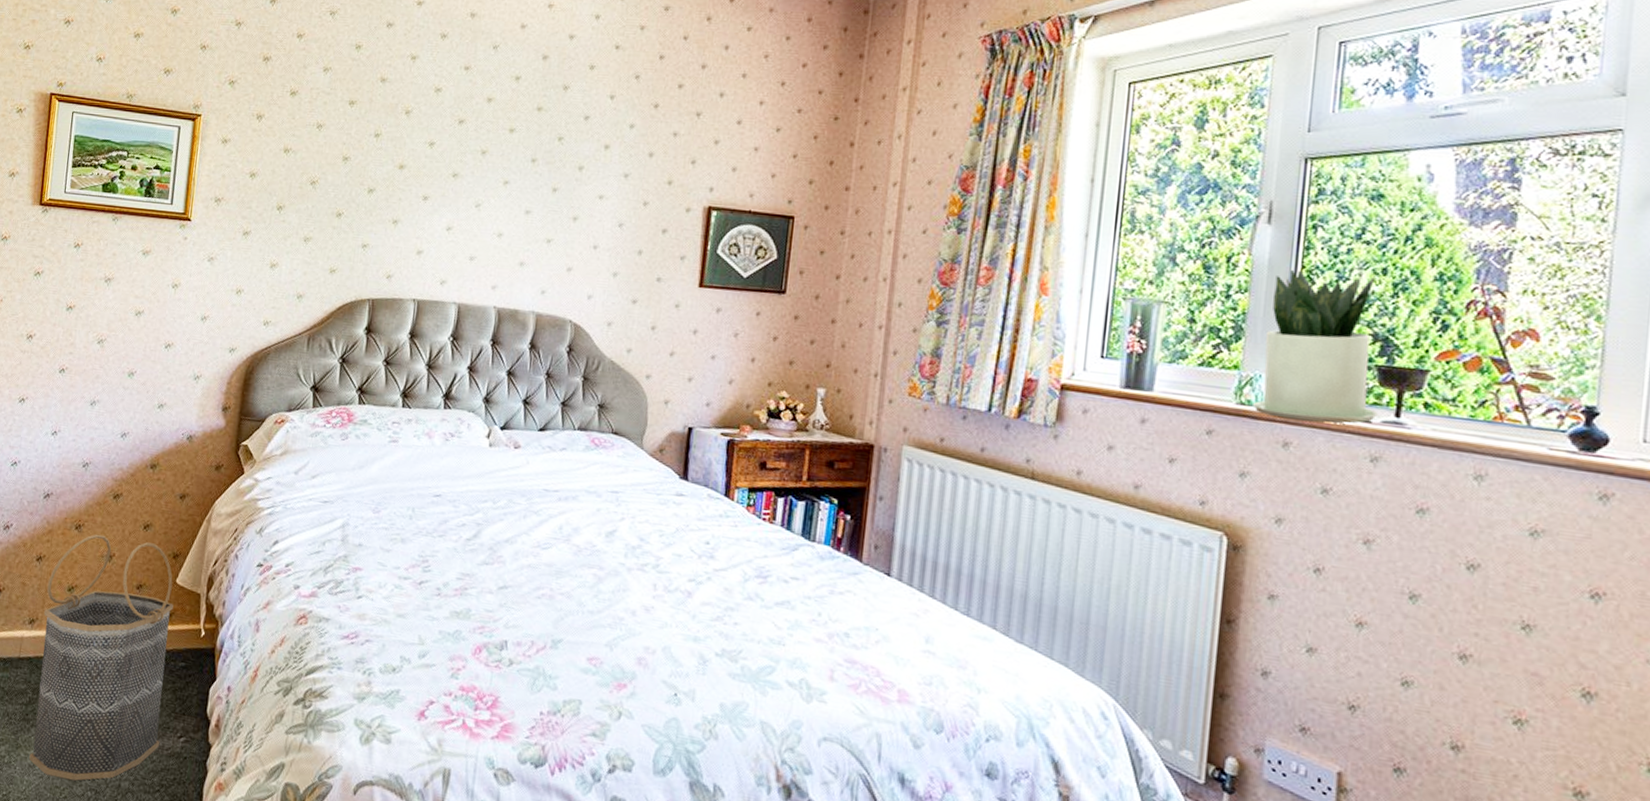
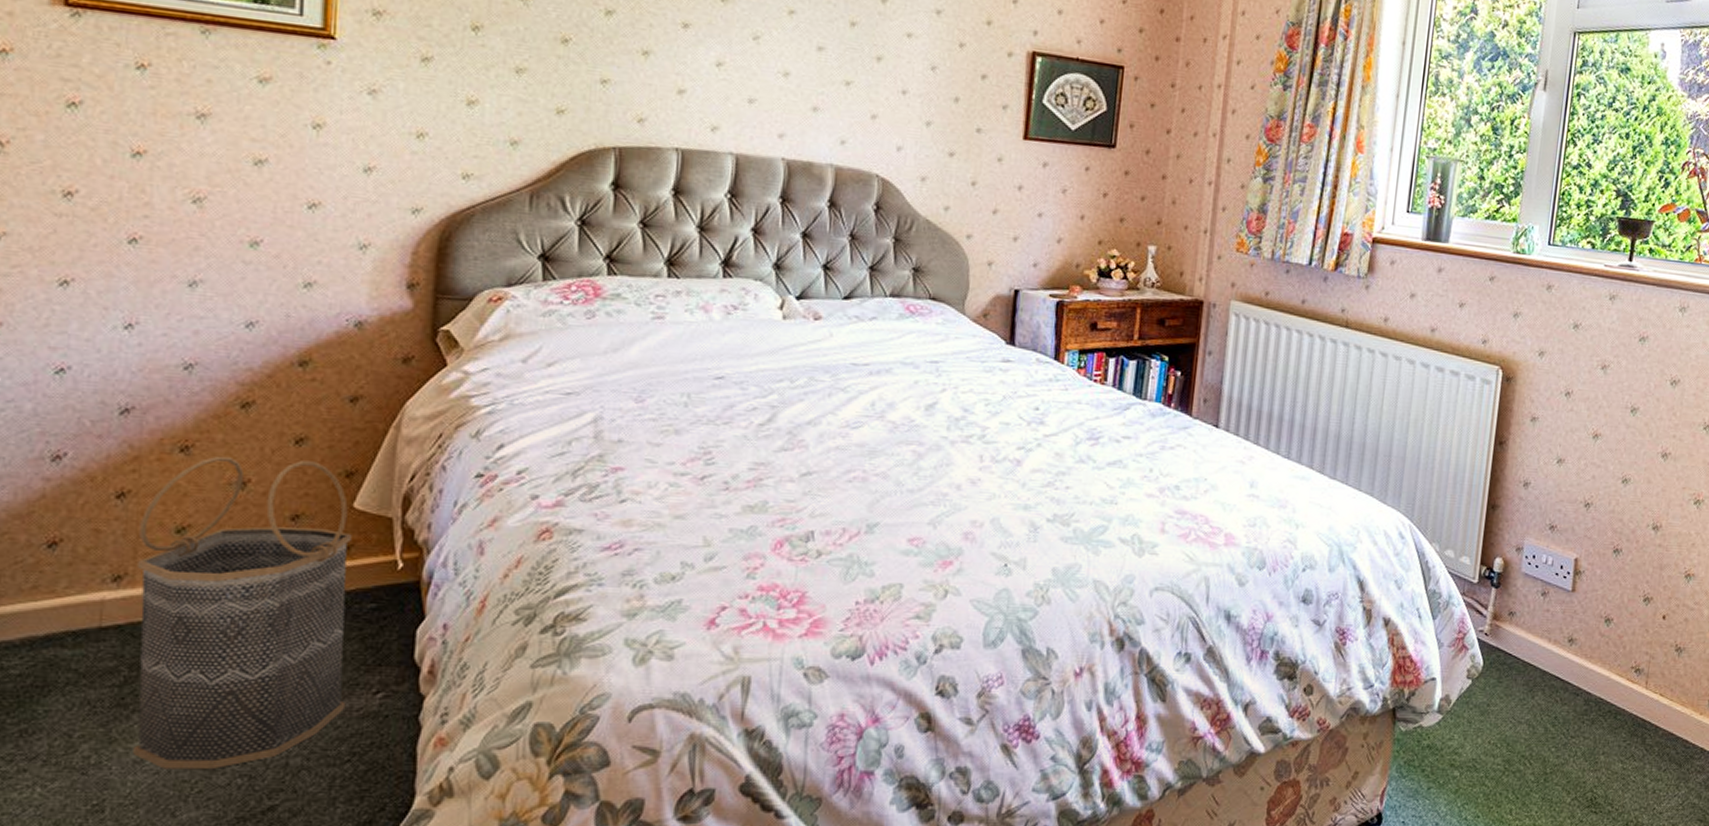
planter: present [1253,269,1378,424] -> none [1526,133,1621,269]

